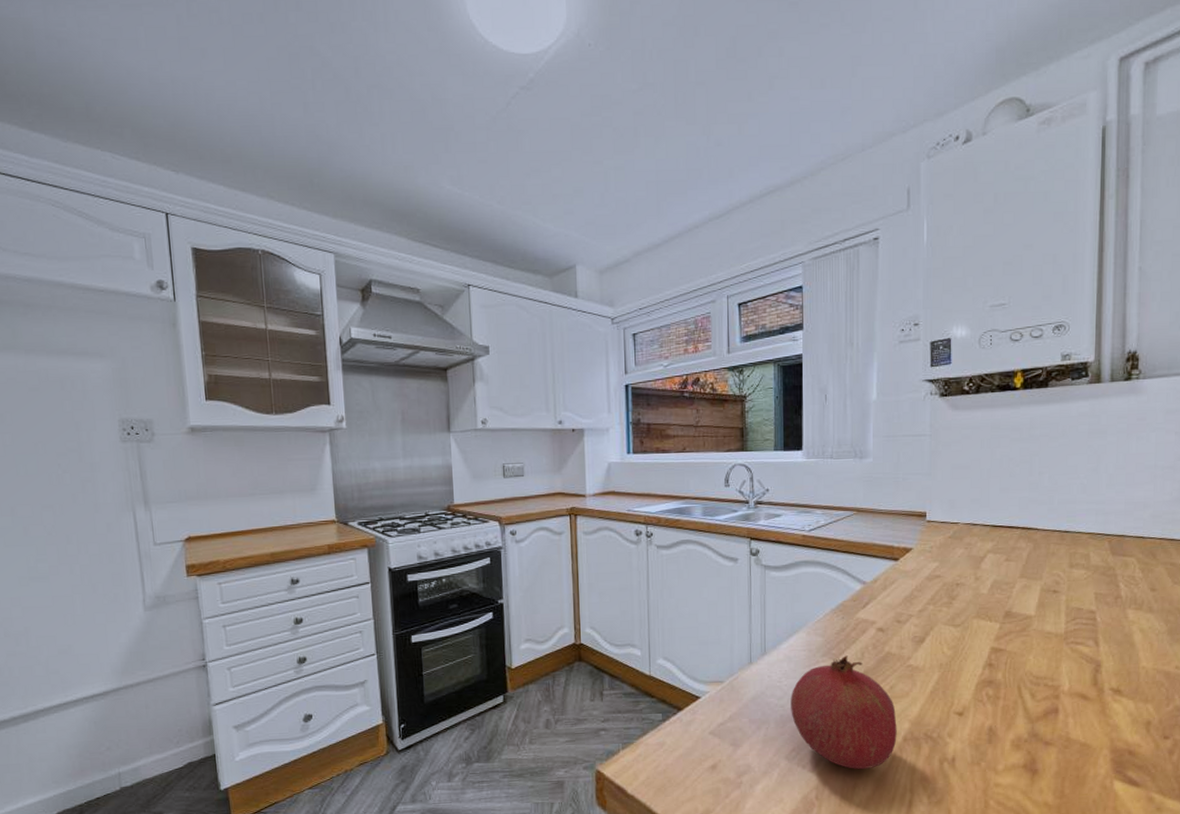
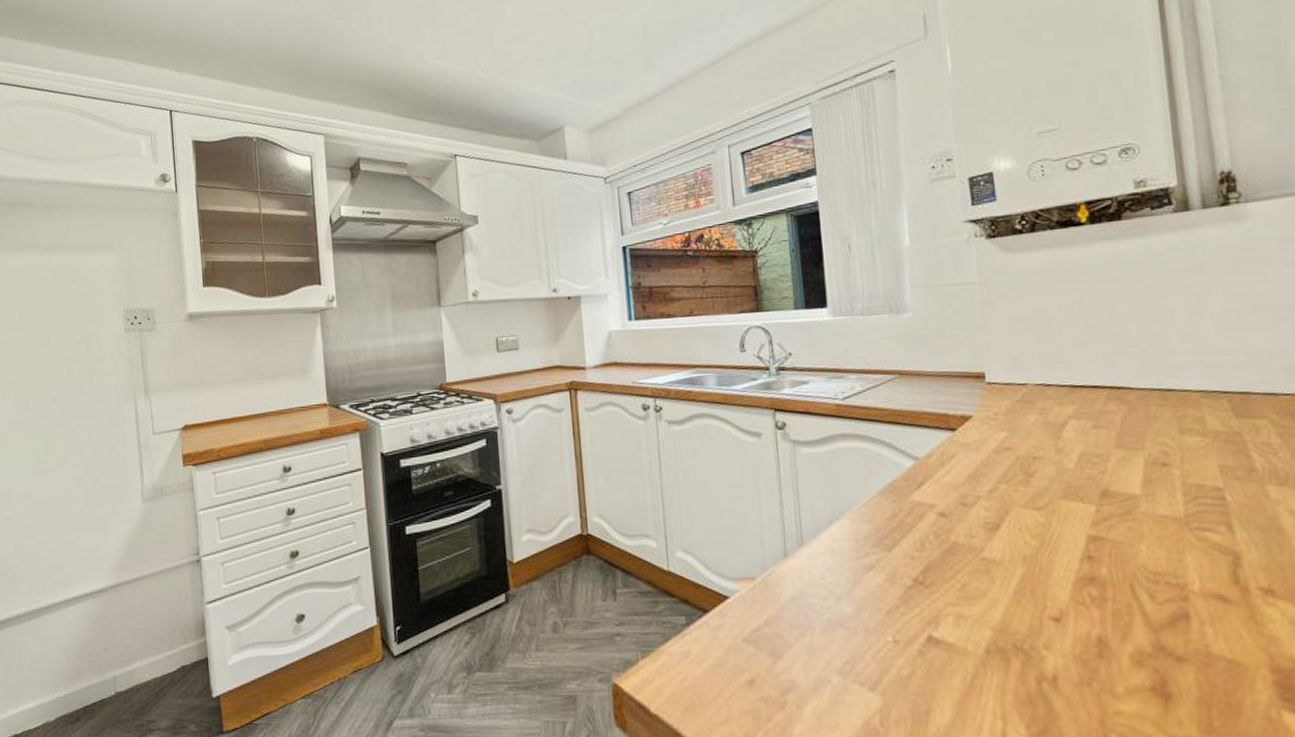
fruit: present [791,655,897,770] -> none [838,546,977,690]

